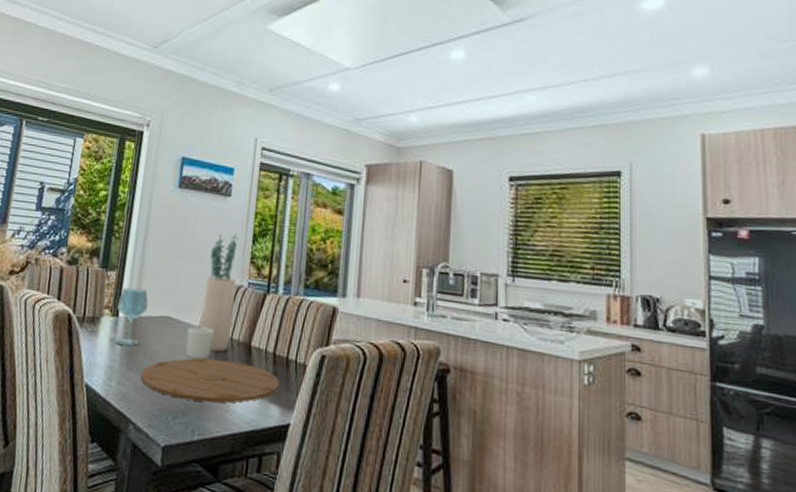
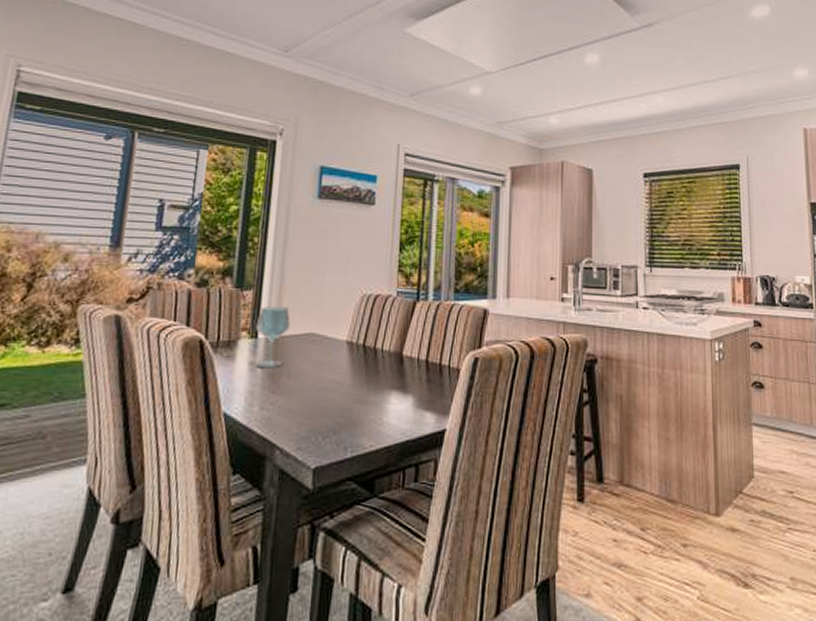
placemat: present [140,357,280,403] -> none [285,372,433,417]
mug: present [185,326,214,360] -> none [333,341,363,374]
vase: present [200,234,239,353] -> none [348,243,385,365]

